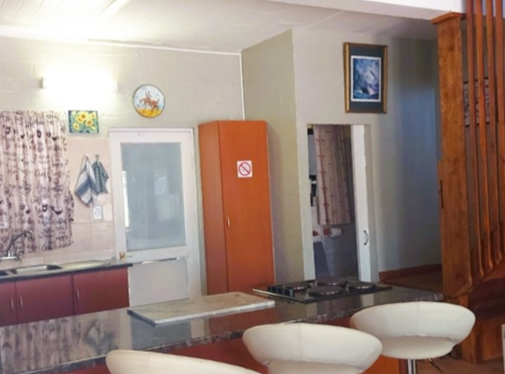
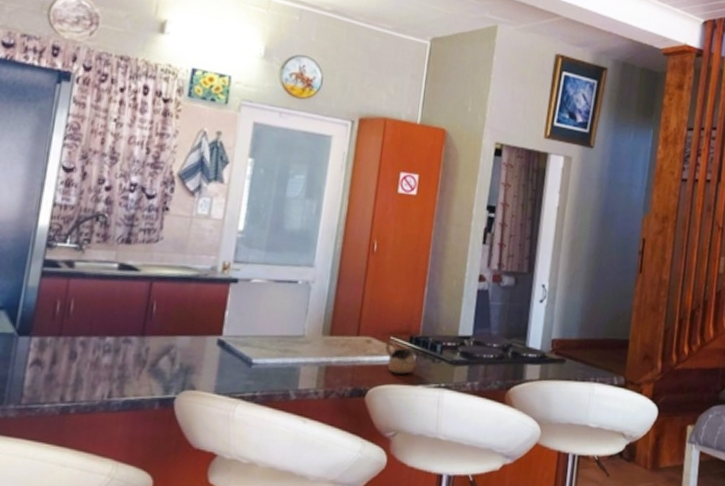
cup: none [250,292,277,317] -> present [385,340,417,374]

